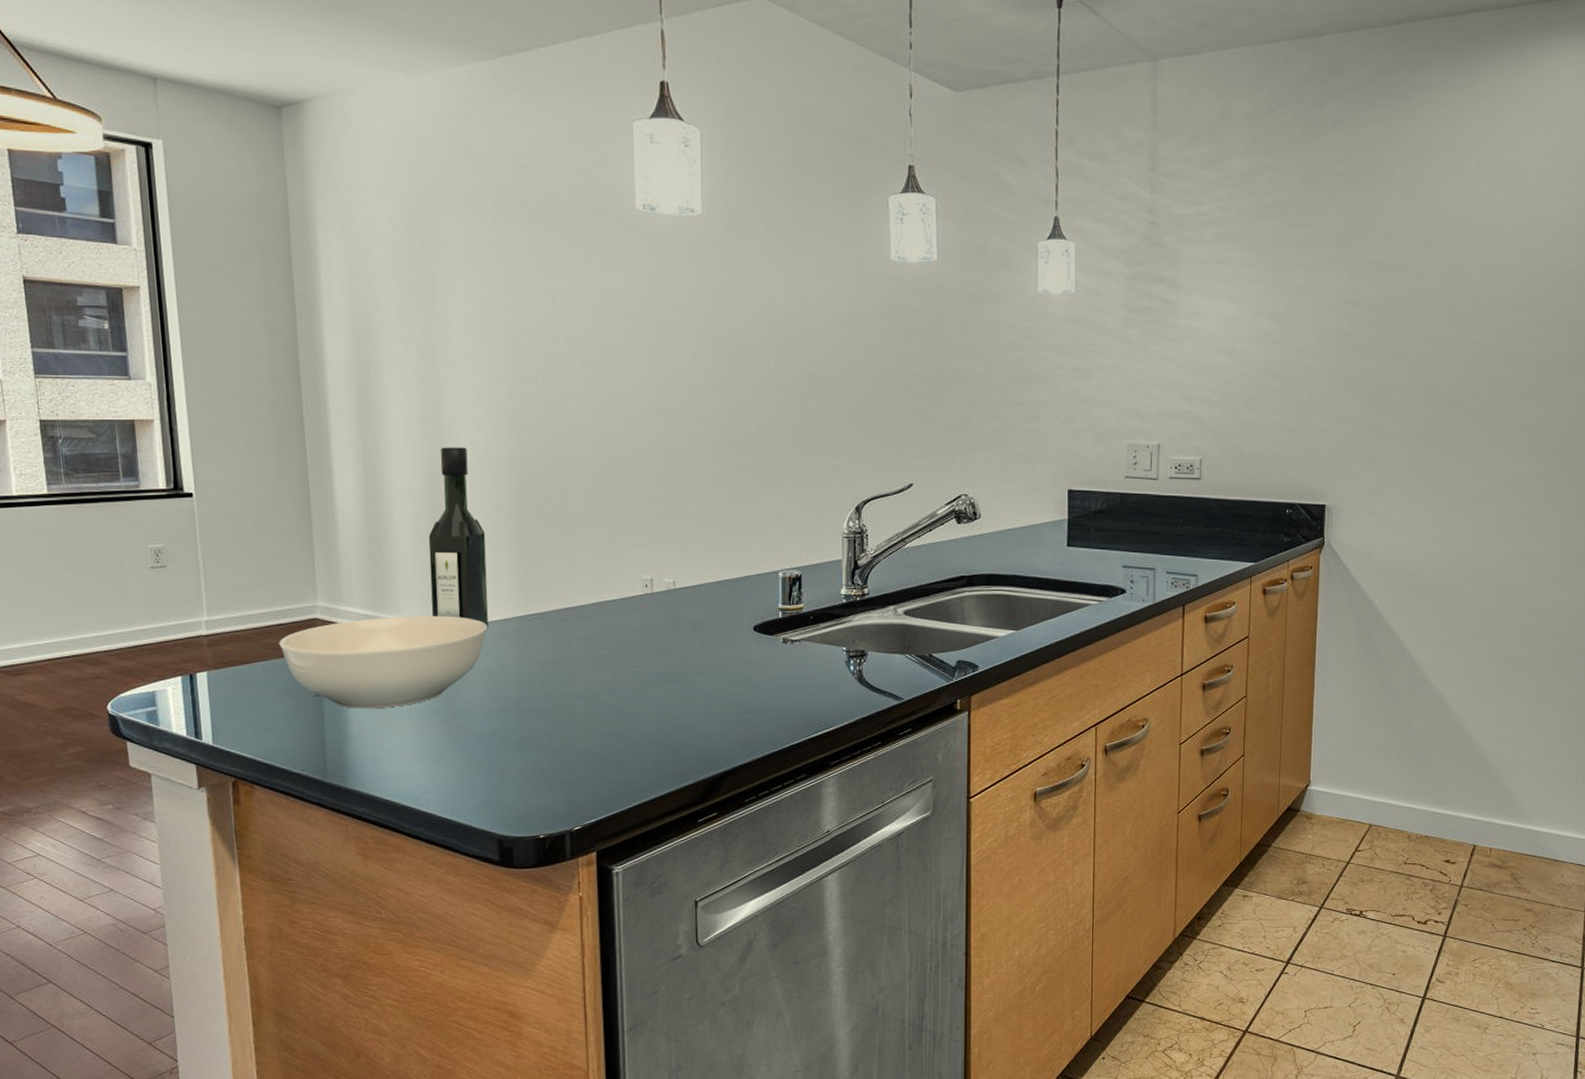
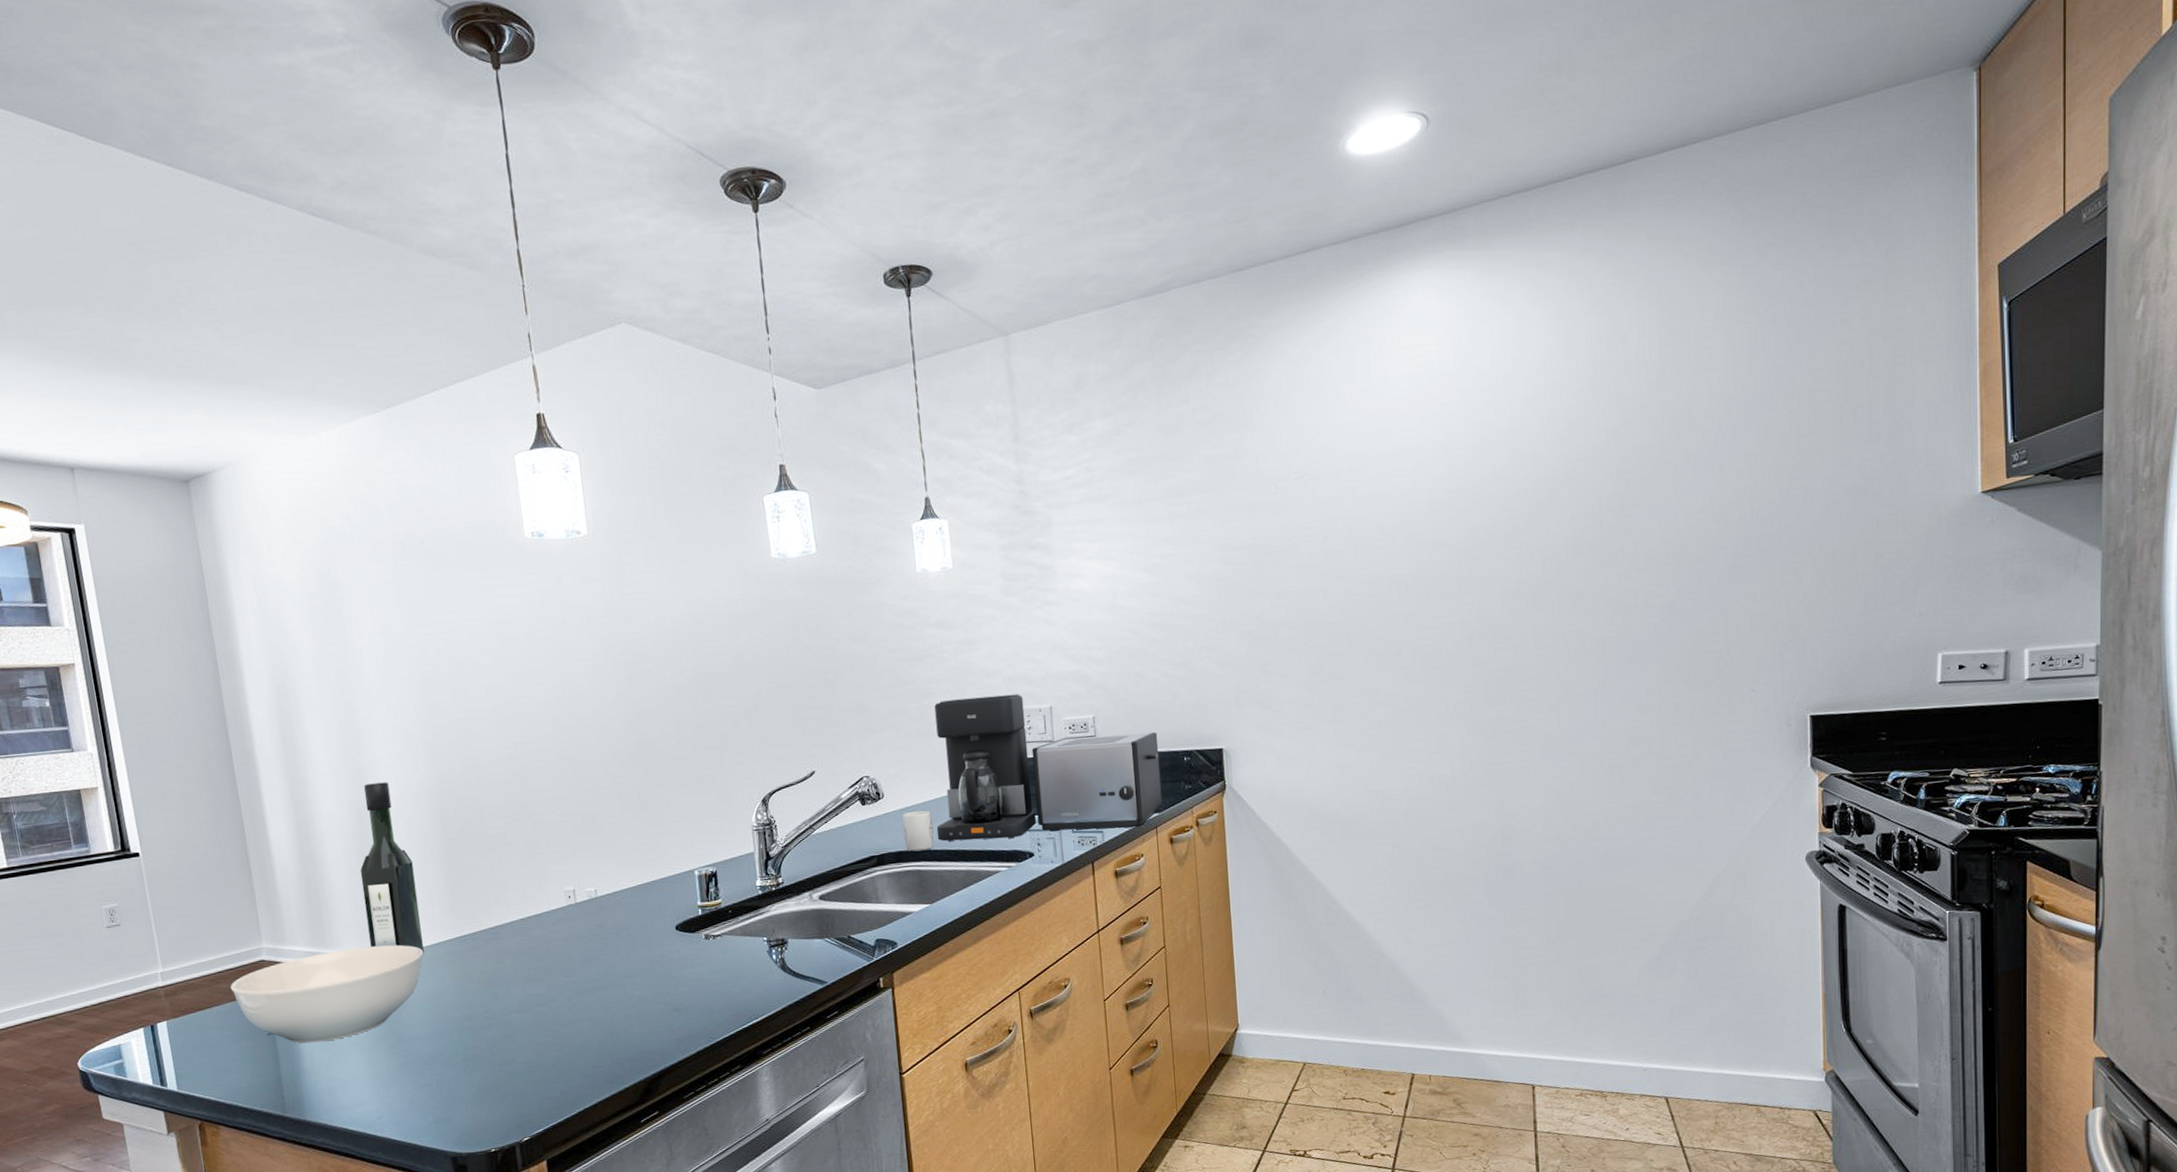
mug: none [996,535,1028,576] -> present [902,810,934,852]
coffee maker: none [1030,425,1132,572] -> present [934,694,1037,842]
toaster: none [1133,478,1262,575] -> present [1031,732,1163,832]

